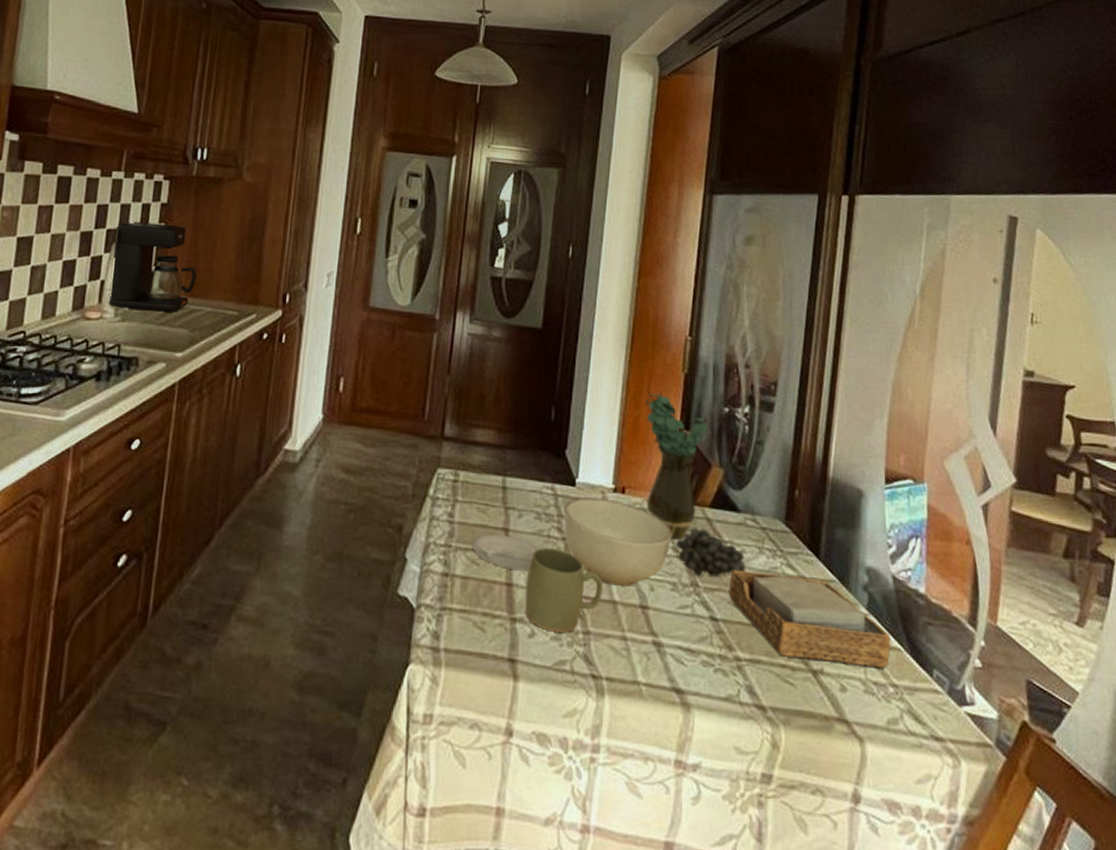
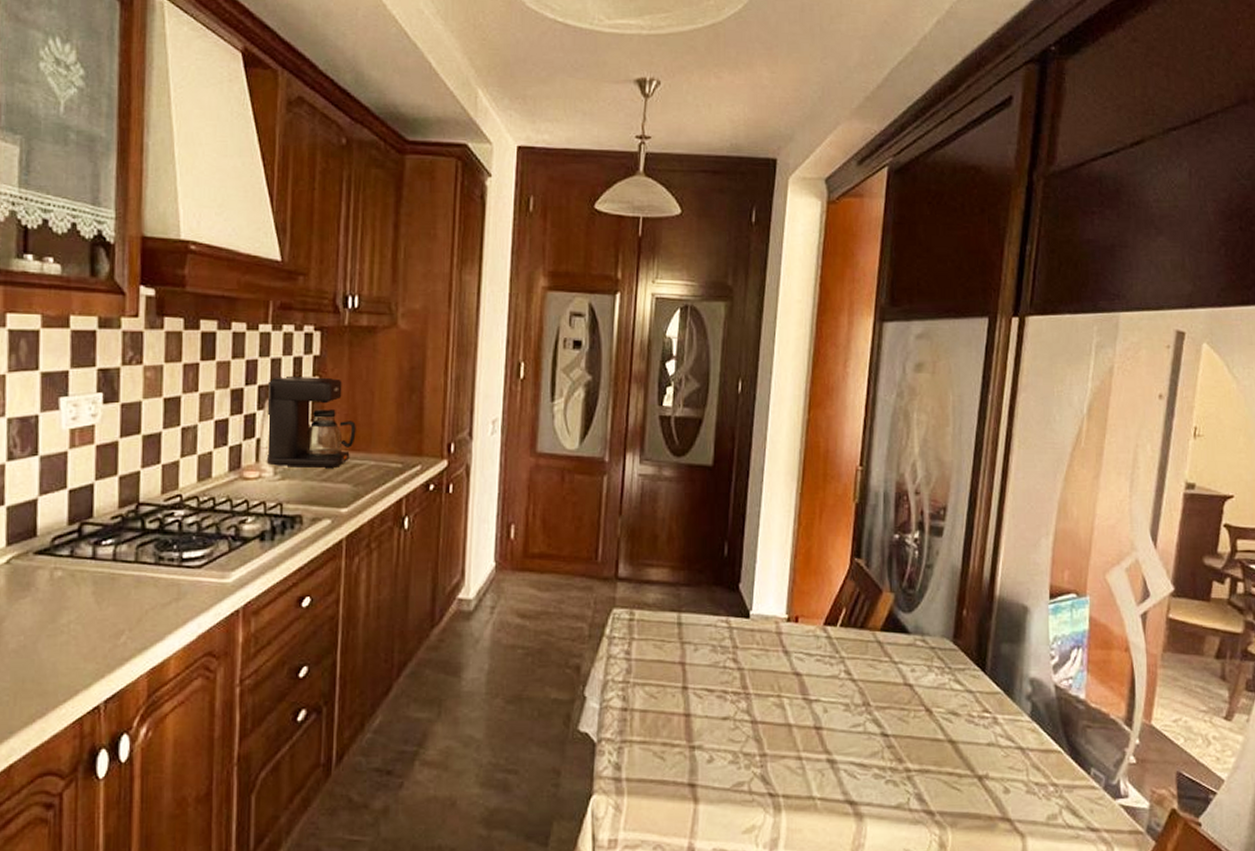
plate: present [472,534,539,571] -> none [649,668,716,702]
mug: present [525,548,604,633] -> none [703,678,779,756]
bowl: present [564,498,672,586] -> none [739,628,845,710]
vase: present [645,389,709,539] -> none [816,520,879,663]
fruit: present [675,528,746,576] -> none [847,651,916,696]
napkin holder: present [729,570,891,669] -> none [899,688,1052,770]

